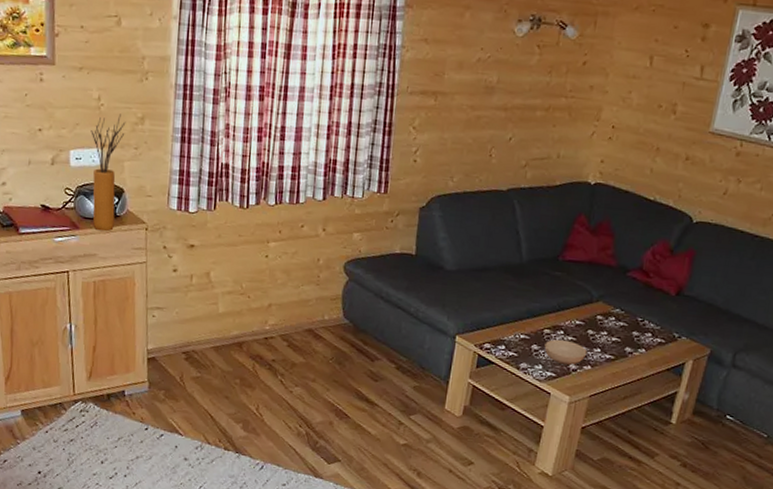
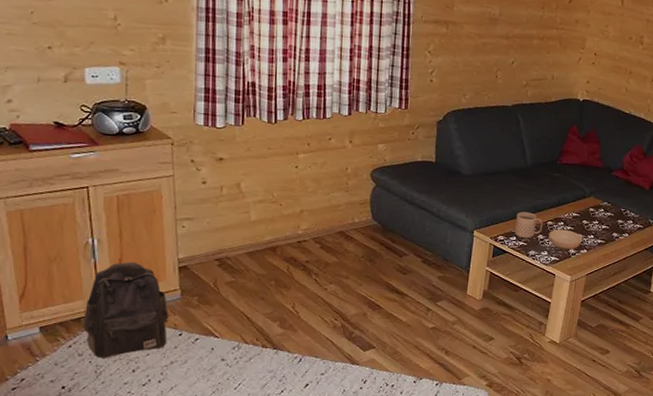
backpack: none [59,349,136,447] -> present [83,261,168,358]
vase: present [91,114,126,232] -> none [107,33,146,148]
mug: none [503,316,538,348] -> present [514,212,543,239]

